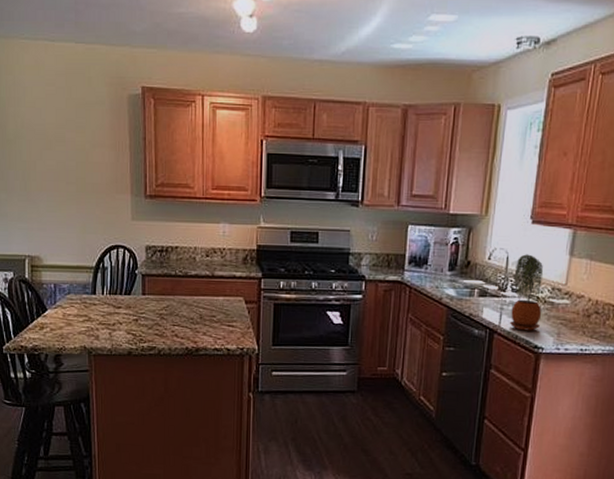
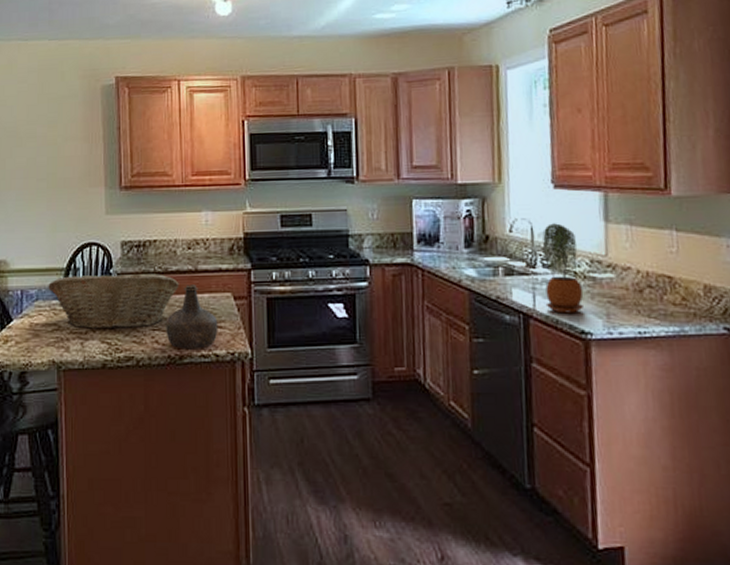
fruit basket: none [79,274,197,323] -> present [48,273,179,330]
bottle: none [184,288,231,344] -> present [166,284,218,350]

